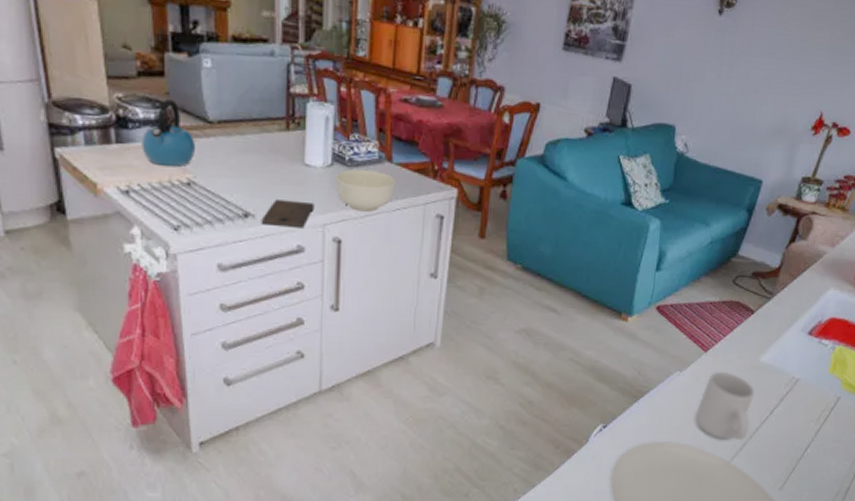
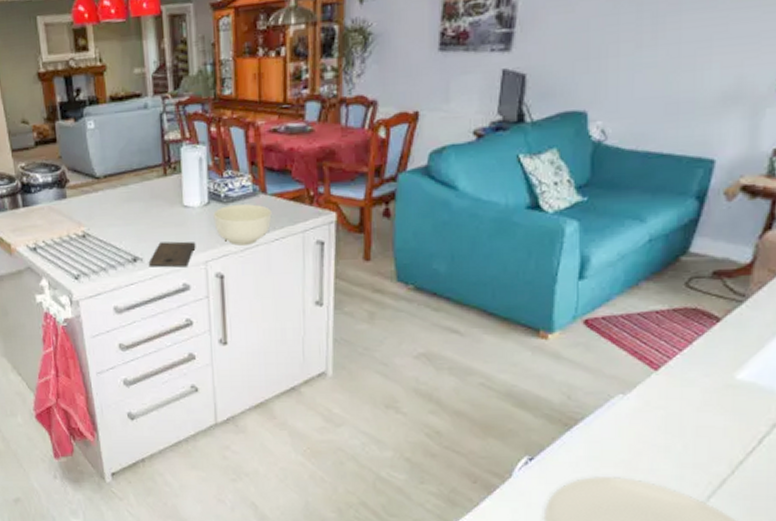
kettle: present [141,99,195,168] -> none [43,162,87,223]
mug: present [695,371,754,441] -> none [650,392,731,477]

